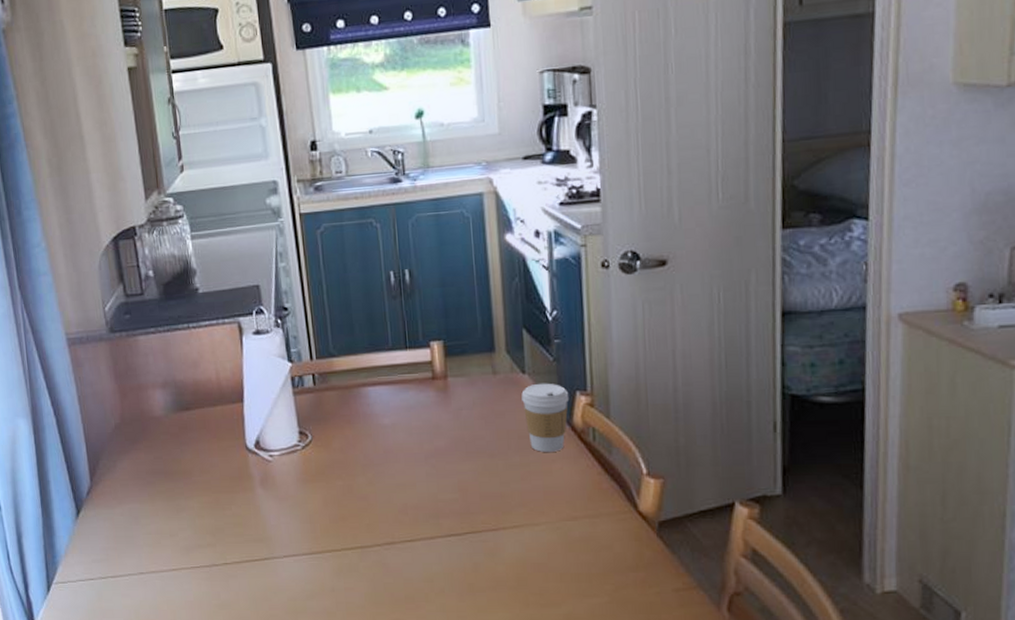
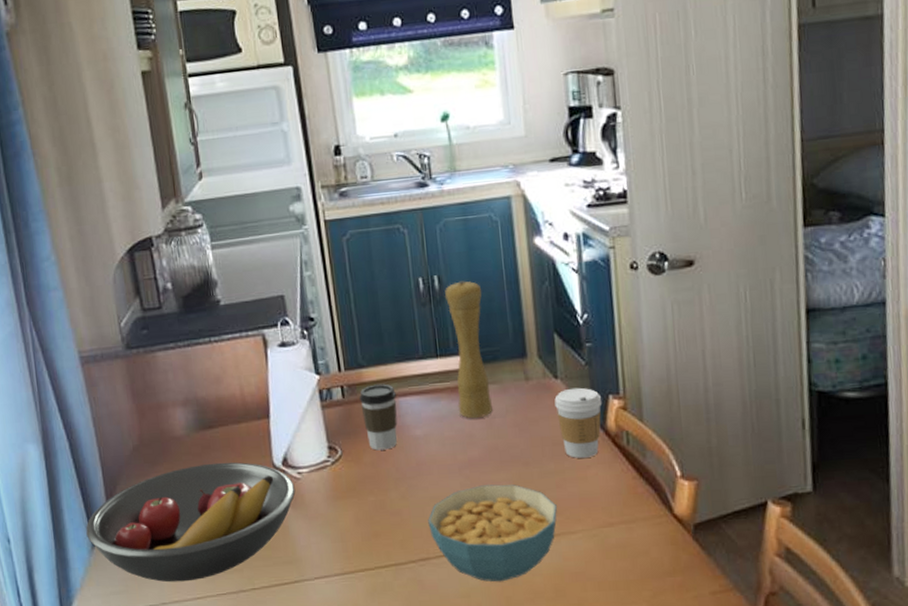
fruit bowl: none [70,442,267,554] -> present [86,462,296,583]
coffee cup: none [329,373,366,437] -> present [359,383,398,451]
cereal bowl: none [394,474,521,569] -> present [428,484,557,582]
pepper mill: none [415,275,460,410] -> present [444,281,493,419]

